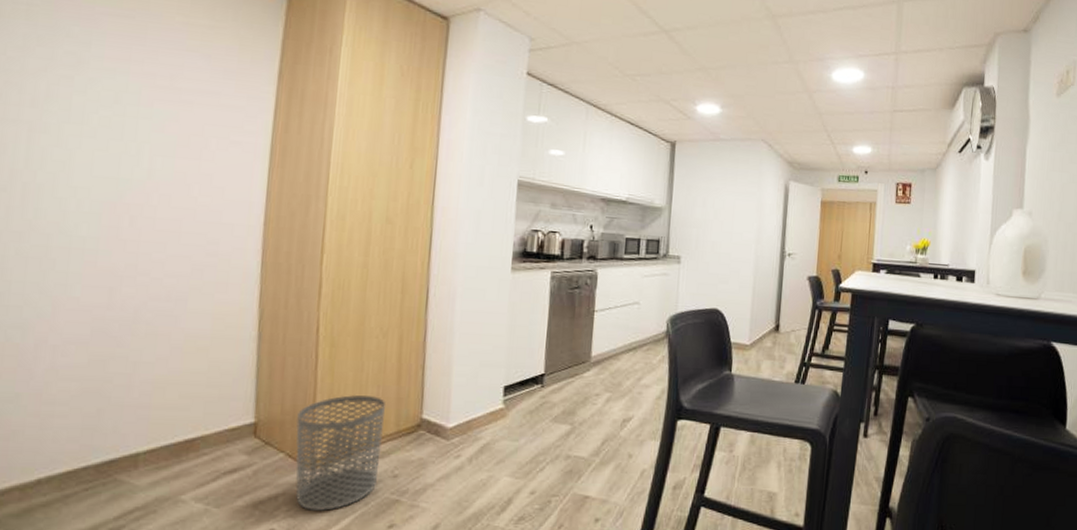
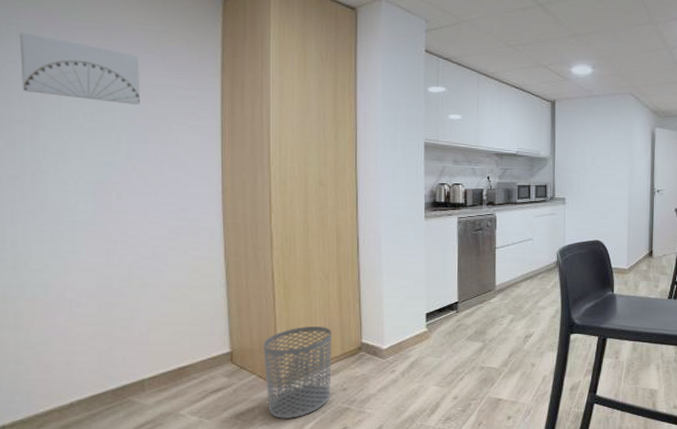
wall art: none [23,14,177,112] -> present [19,32,141,105]

